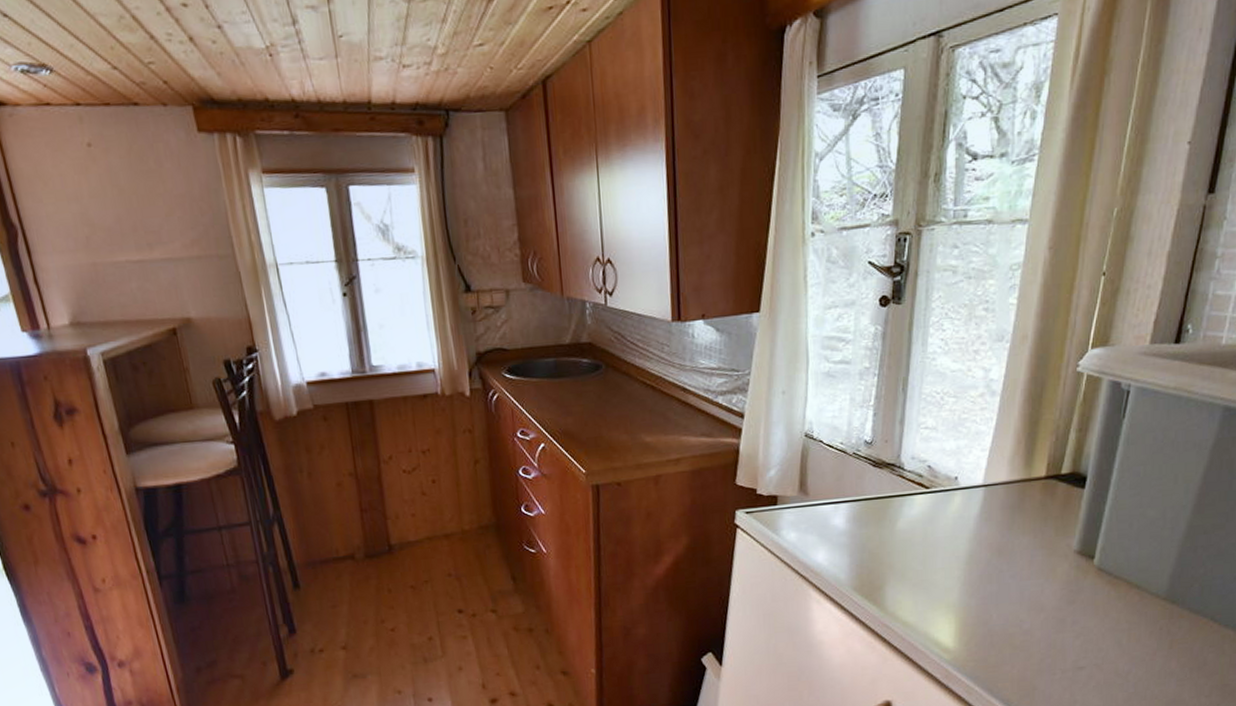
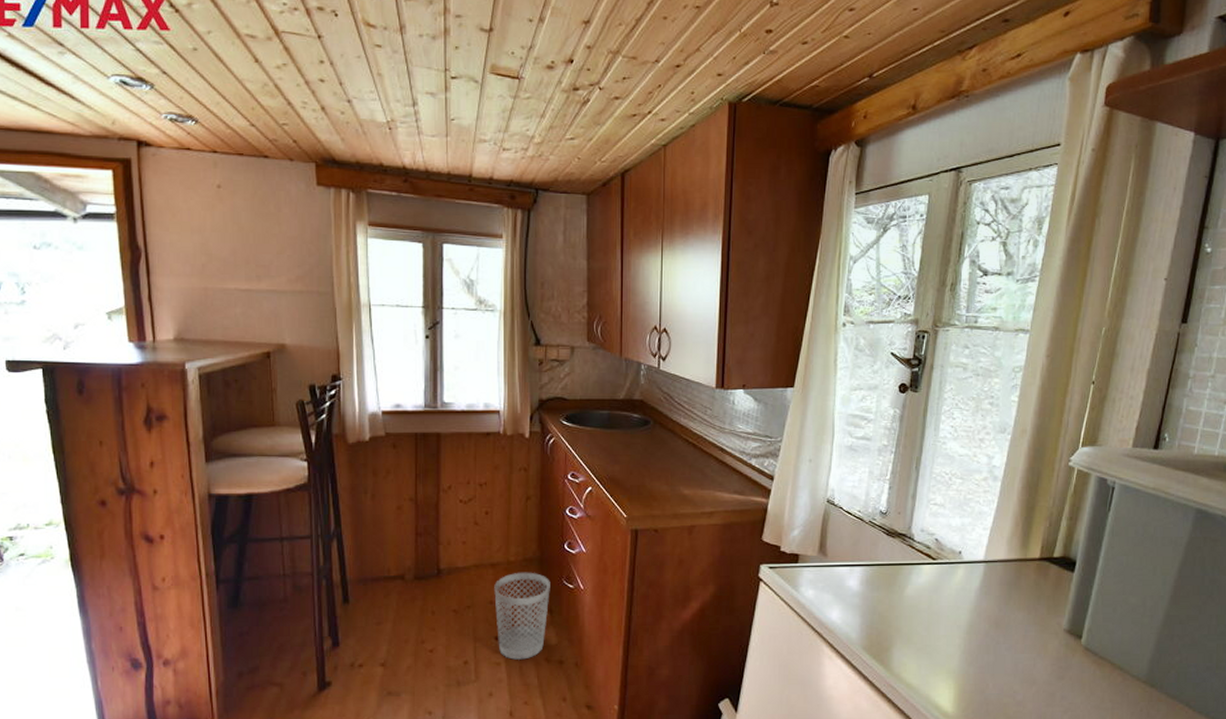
wastebasket: none [451,539,511,632] -> present [494,572,550,660]

